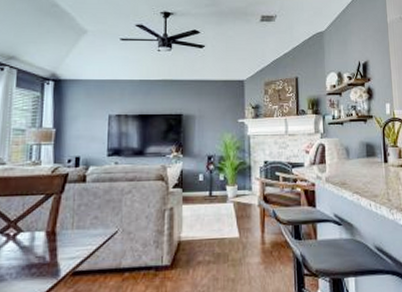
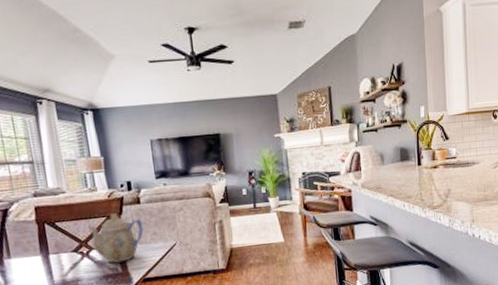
teapot: none [21,191,84,250] -> present [88,213,143,263]

